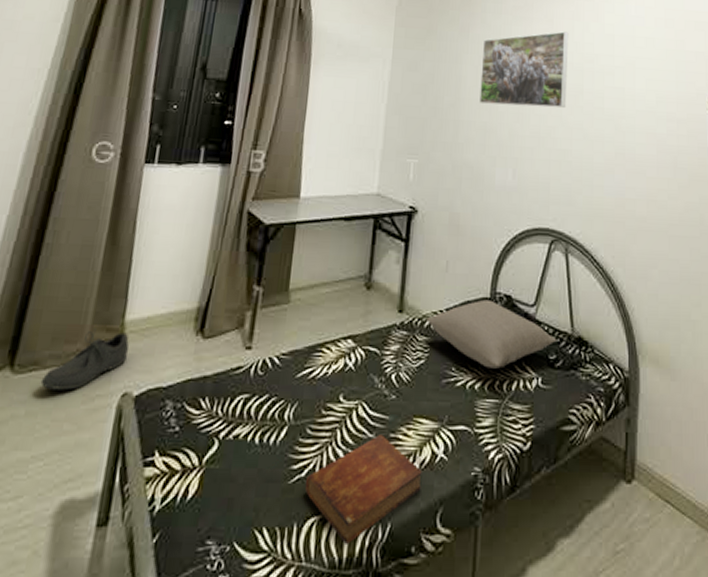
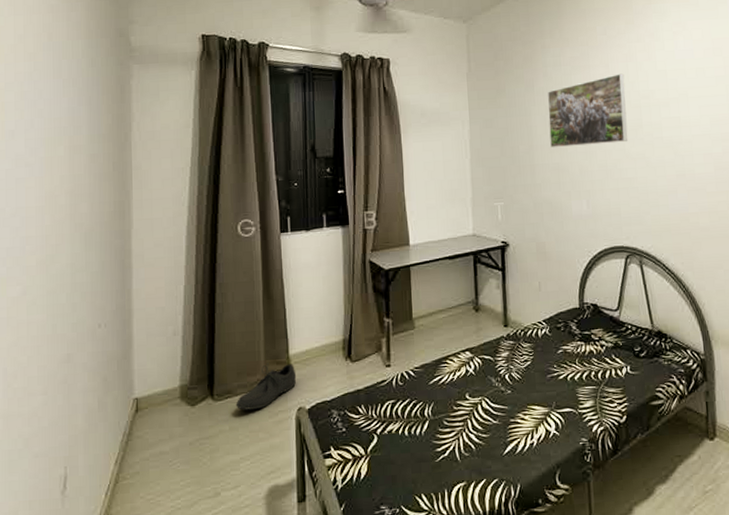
bible: present [304,435,422,546] -> none [448,421,541,502]
pillow: present [427,299,557,369] -> none [528,309,640,363]

